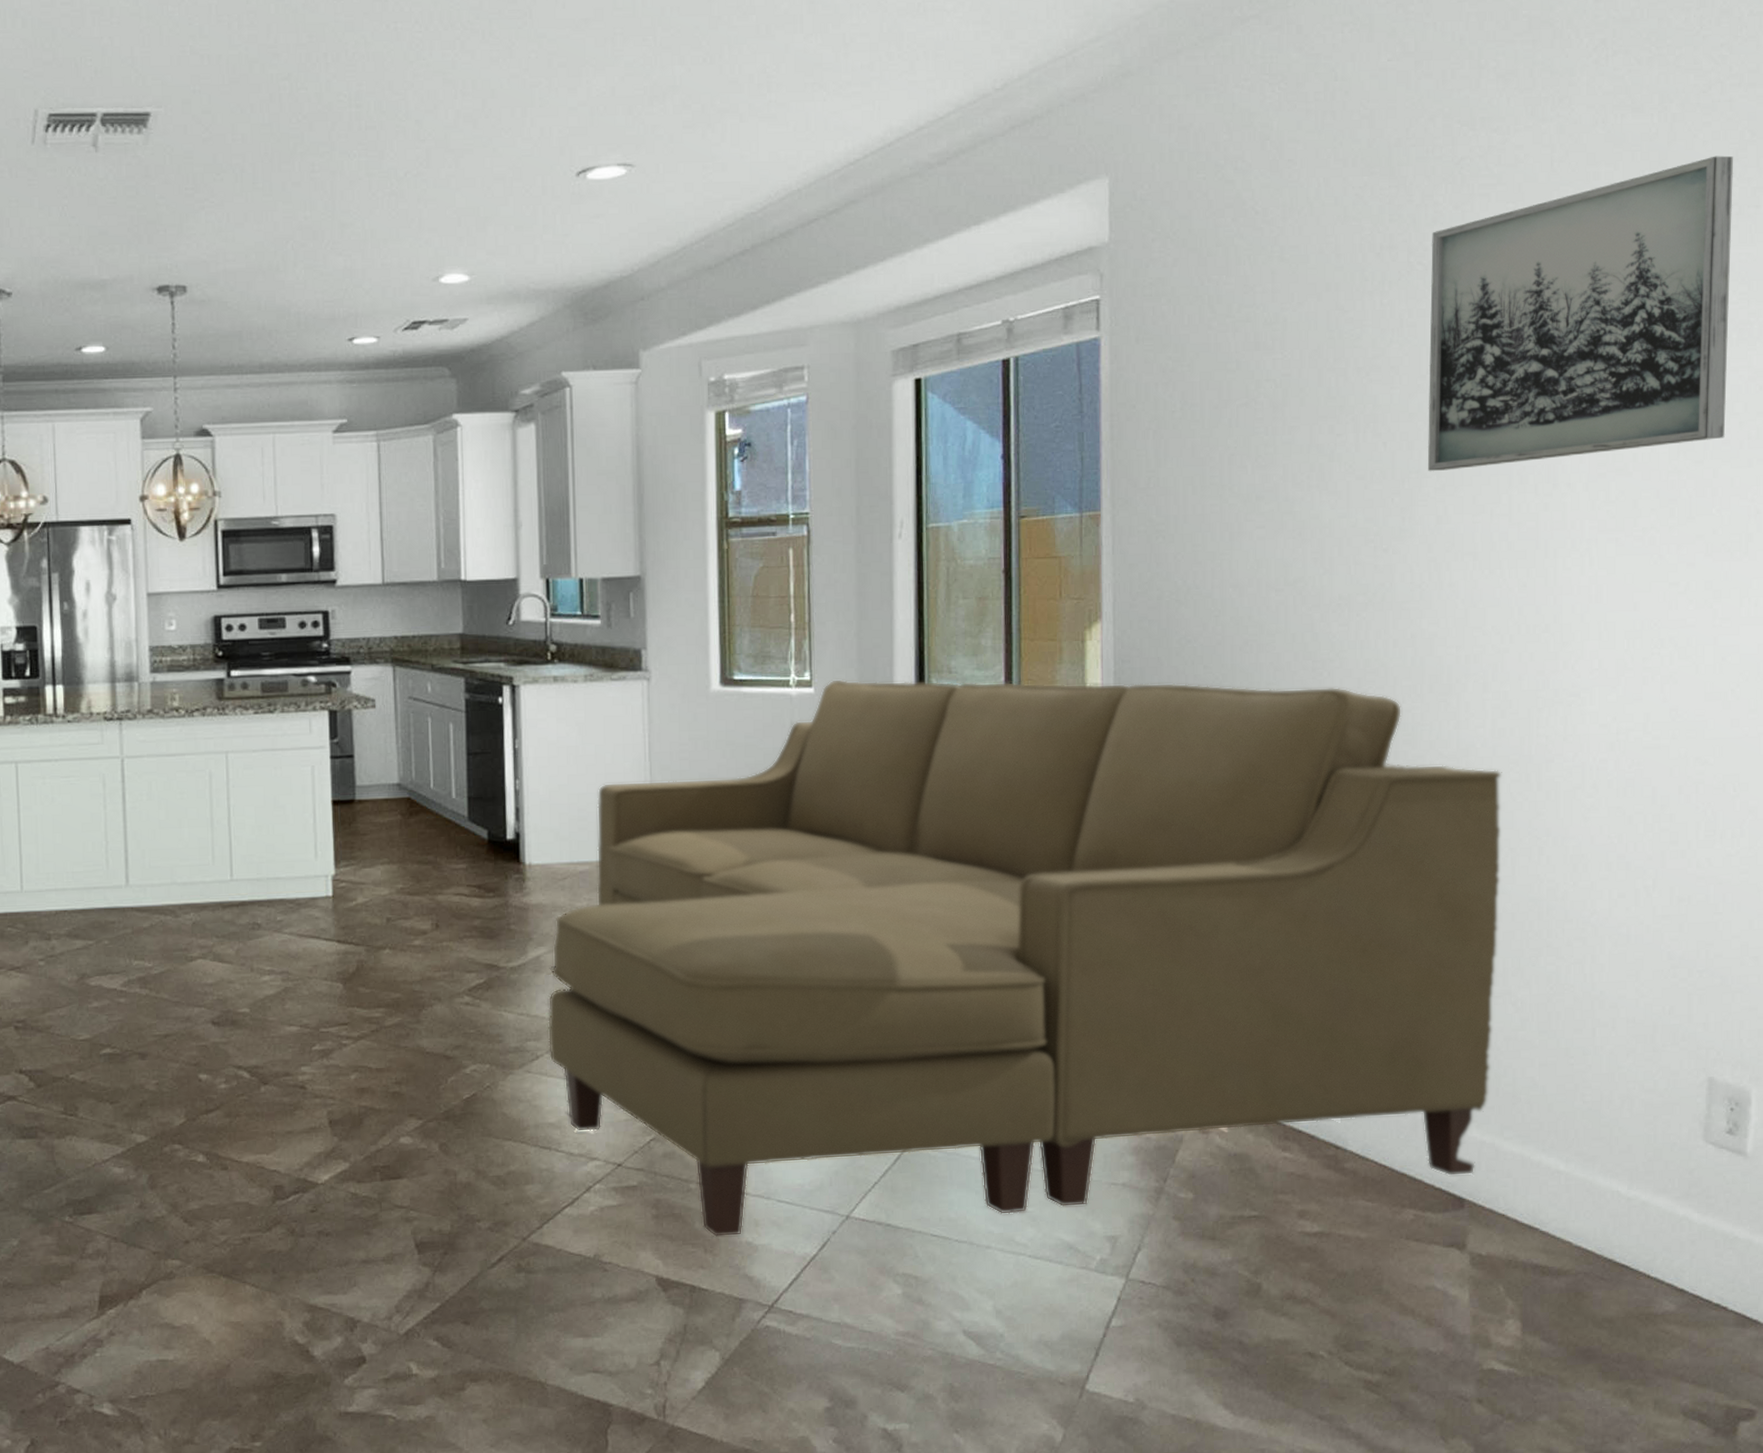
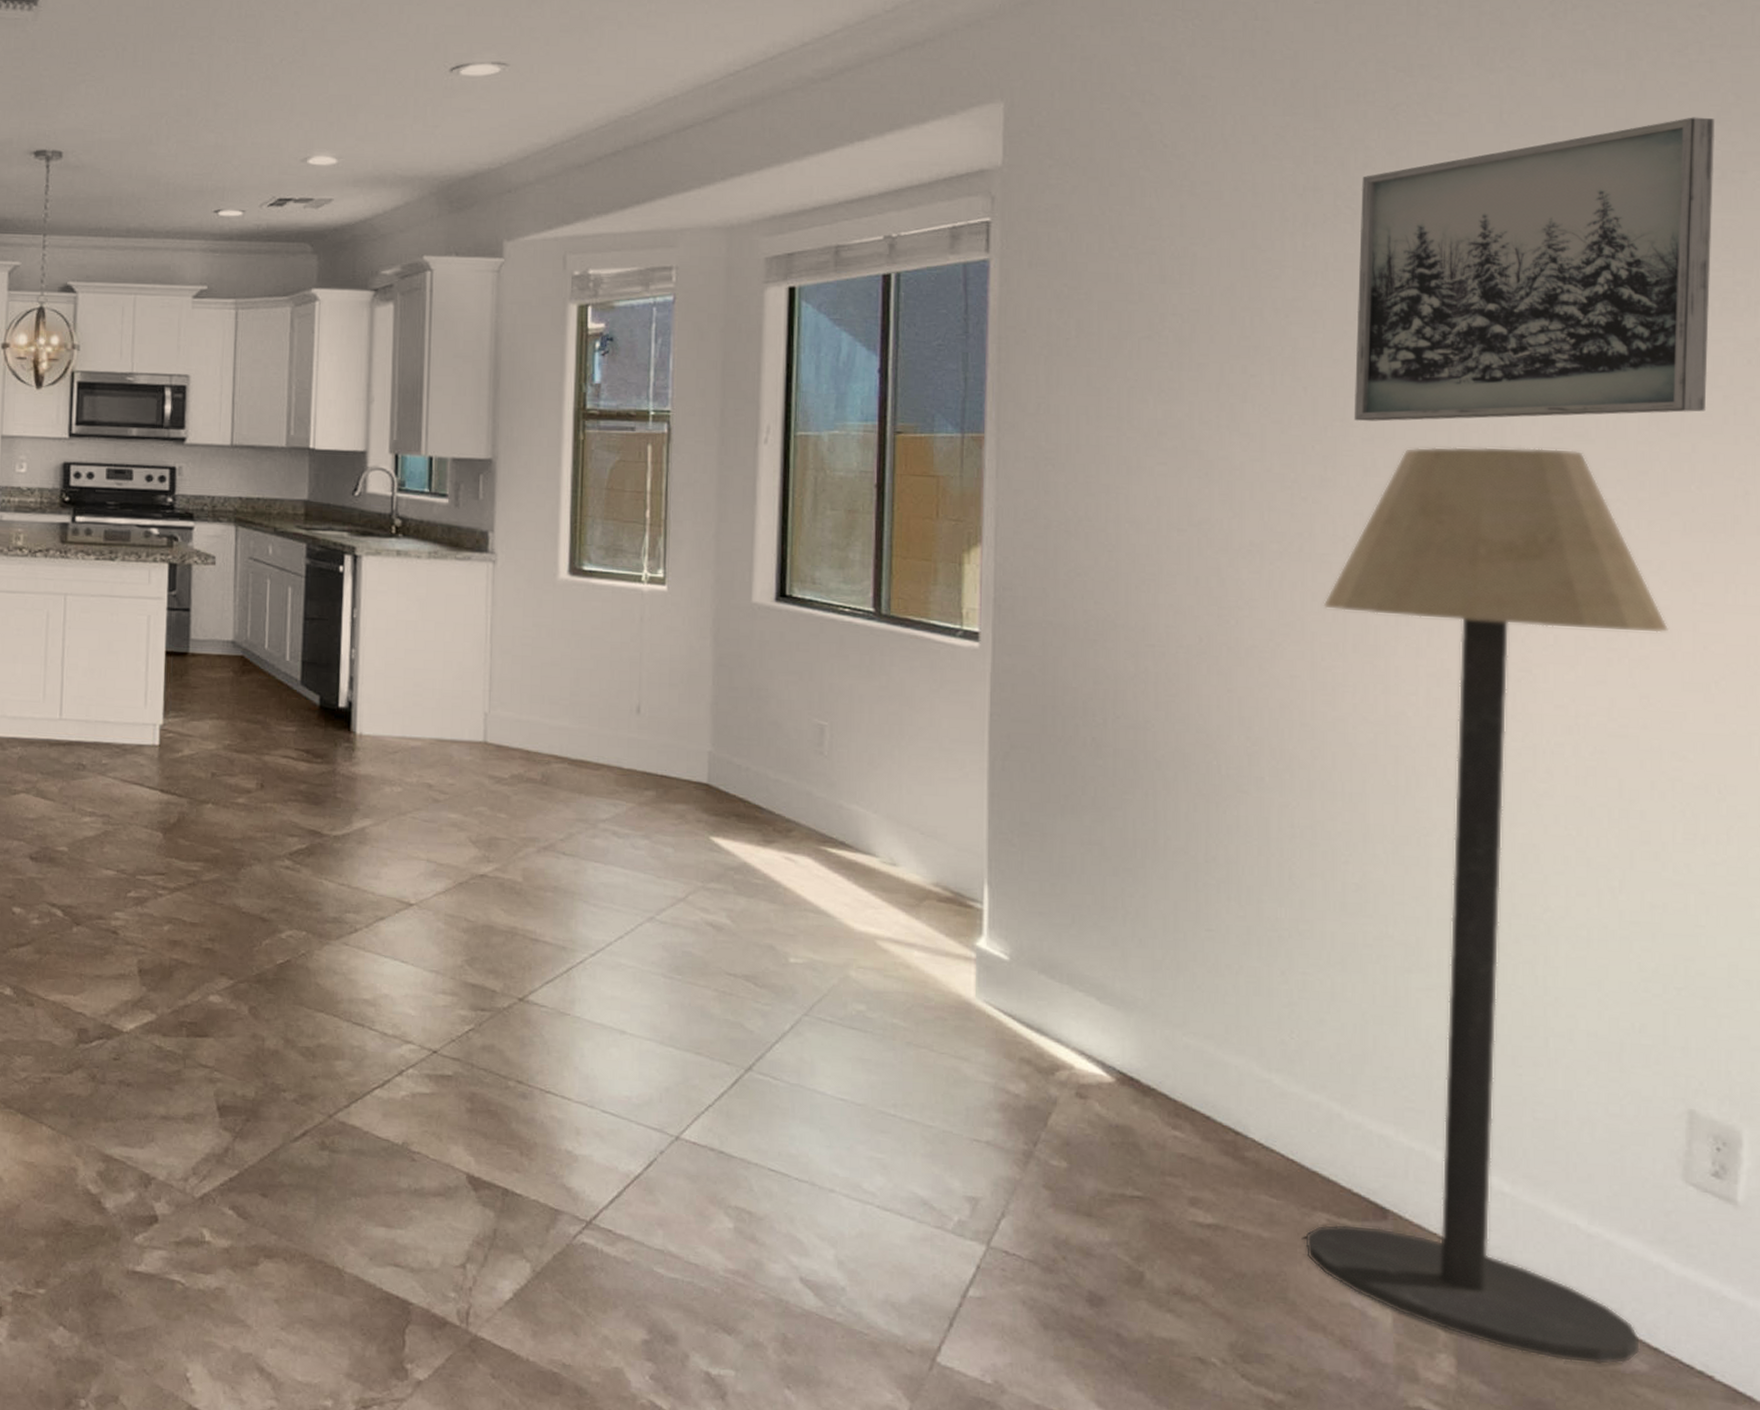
sofa: present [547,679,1502,1238] -> none [368,579,1438,1184]
floor lamp: none [1396,484,1694,1311] -> present [1305,446,1670,1365]

